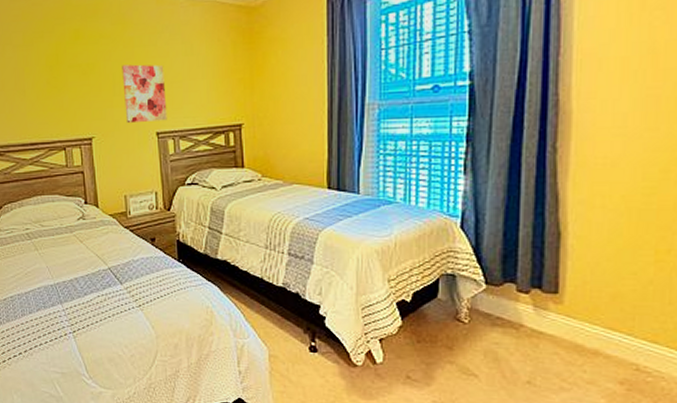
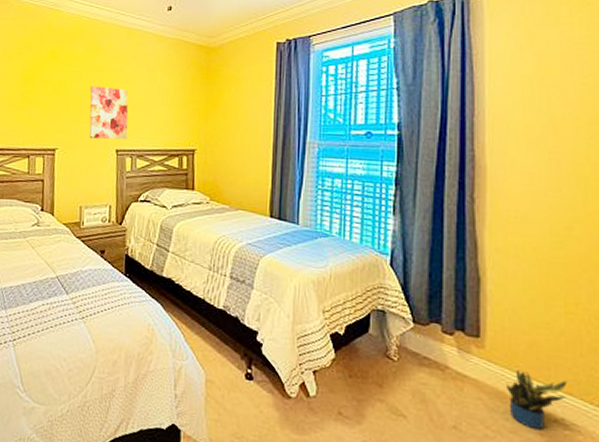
potted plant: none [586,322,653,380] -> present [507,370,567,431]

